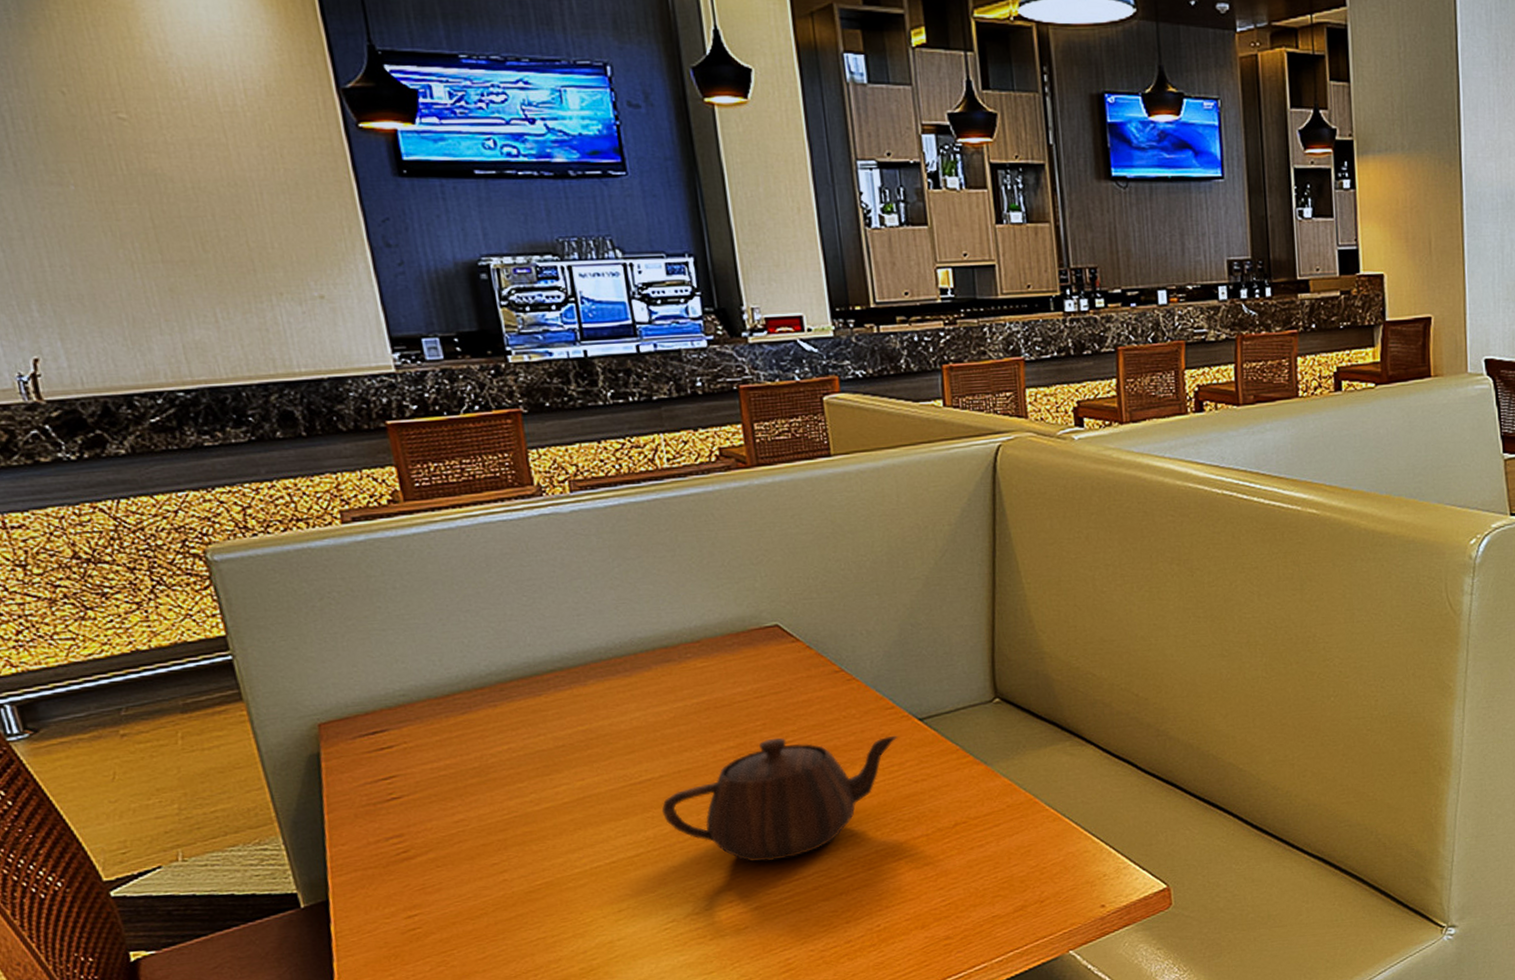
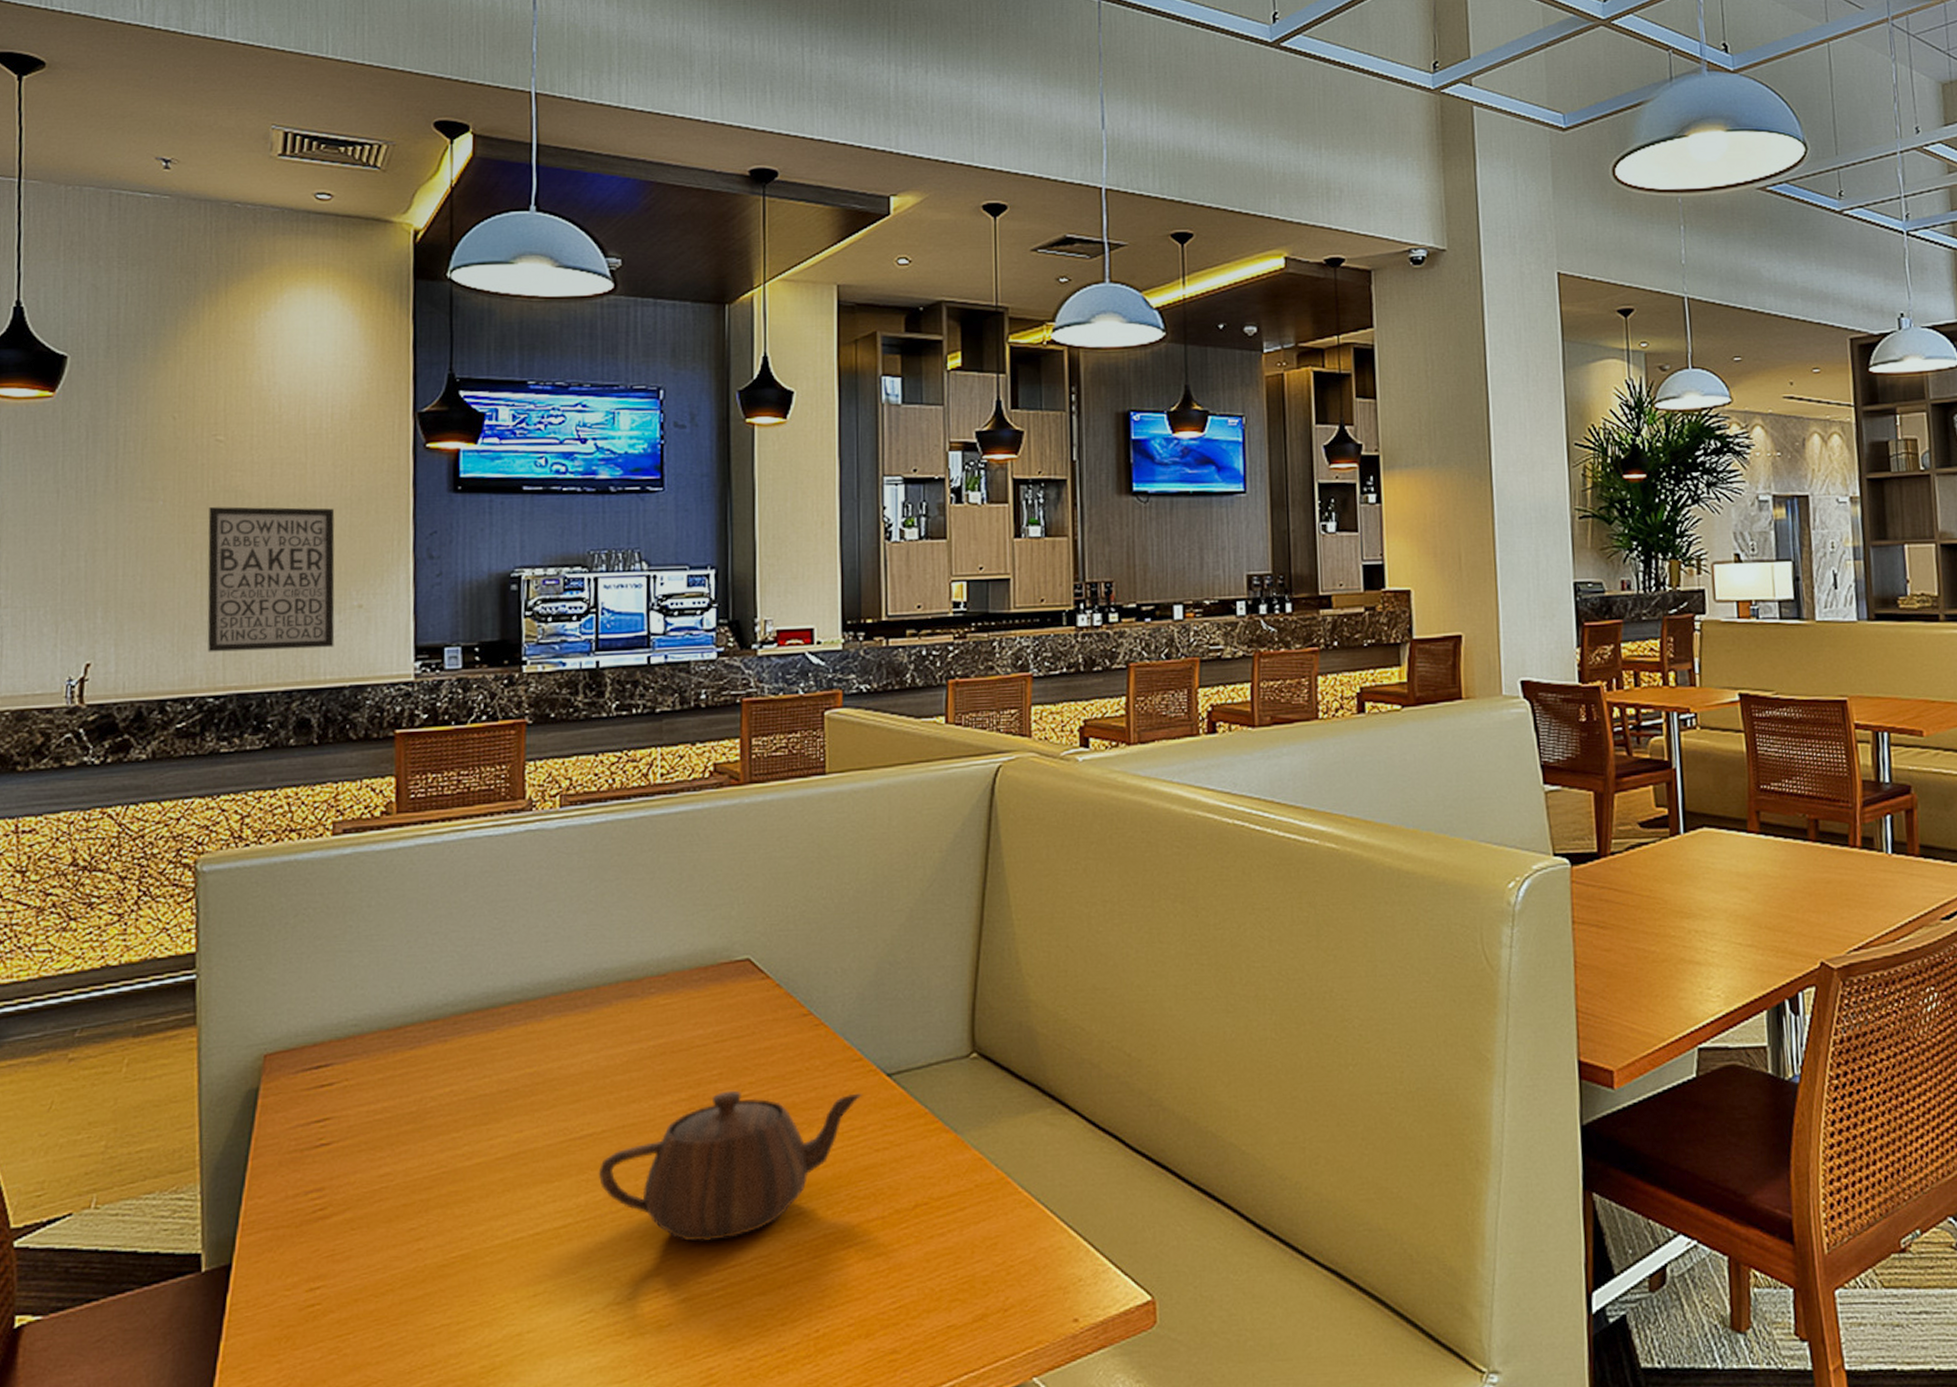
wall art: none [129,192,303,346] -> present [207,507,335,652]

